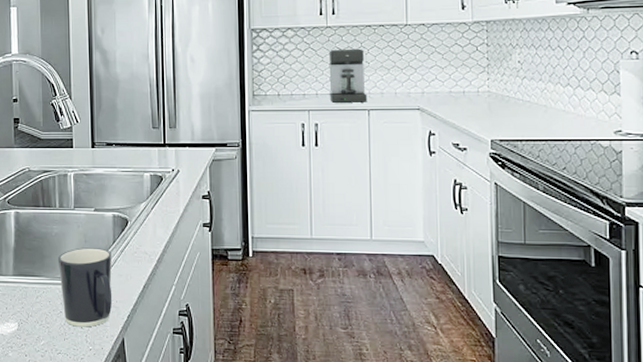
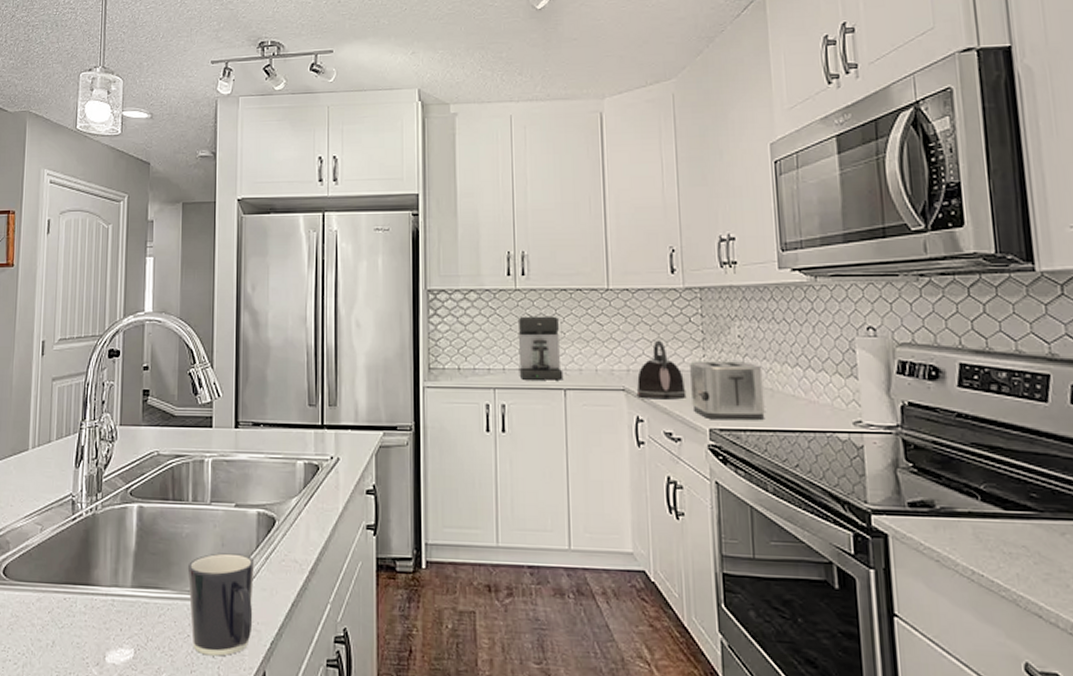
kettle: none [429,66,472,116] -> present [636,340,687,400]
toaster: none [476,83,539,132] -> present [690,361,765,421]

